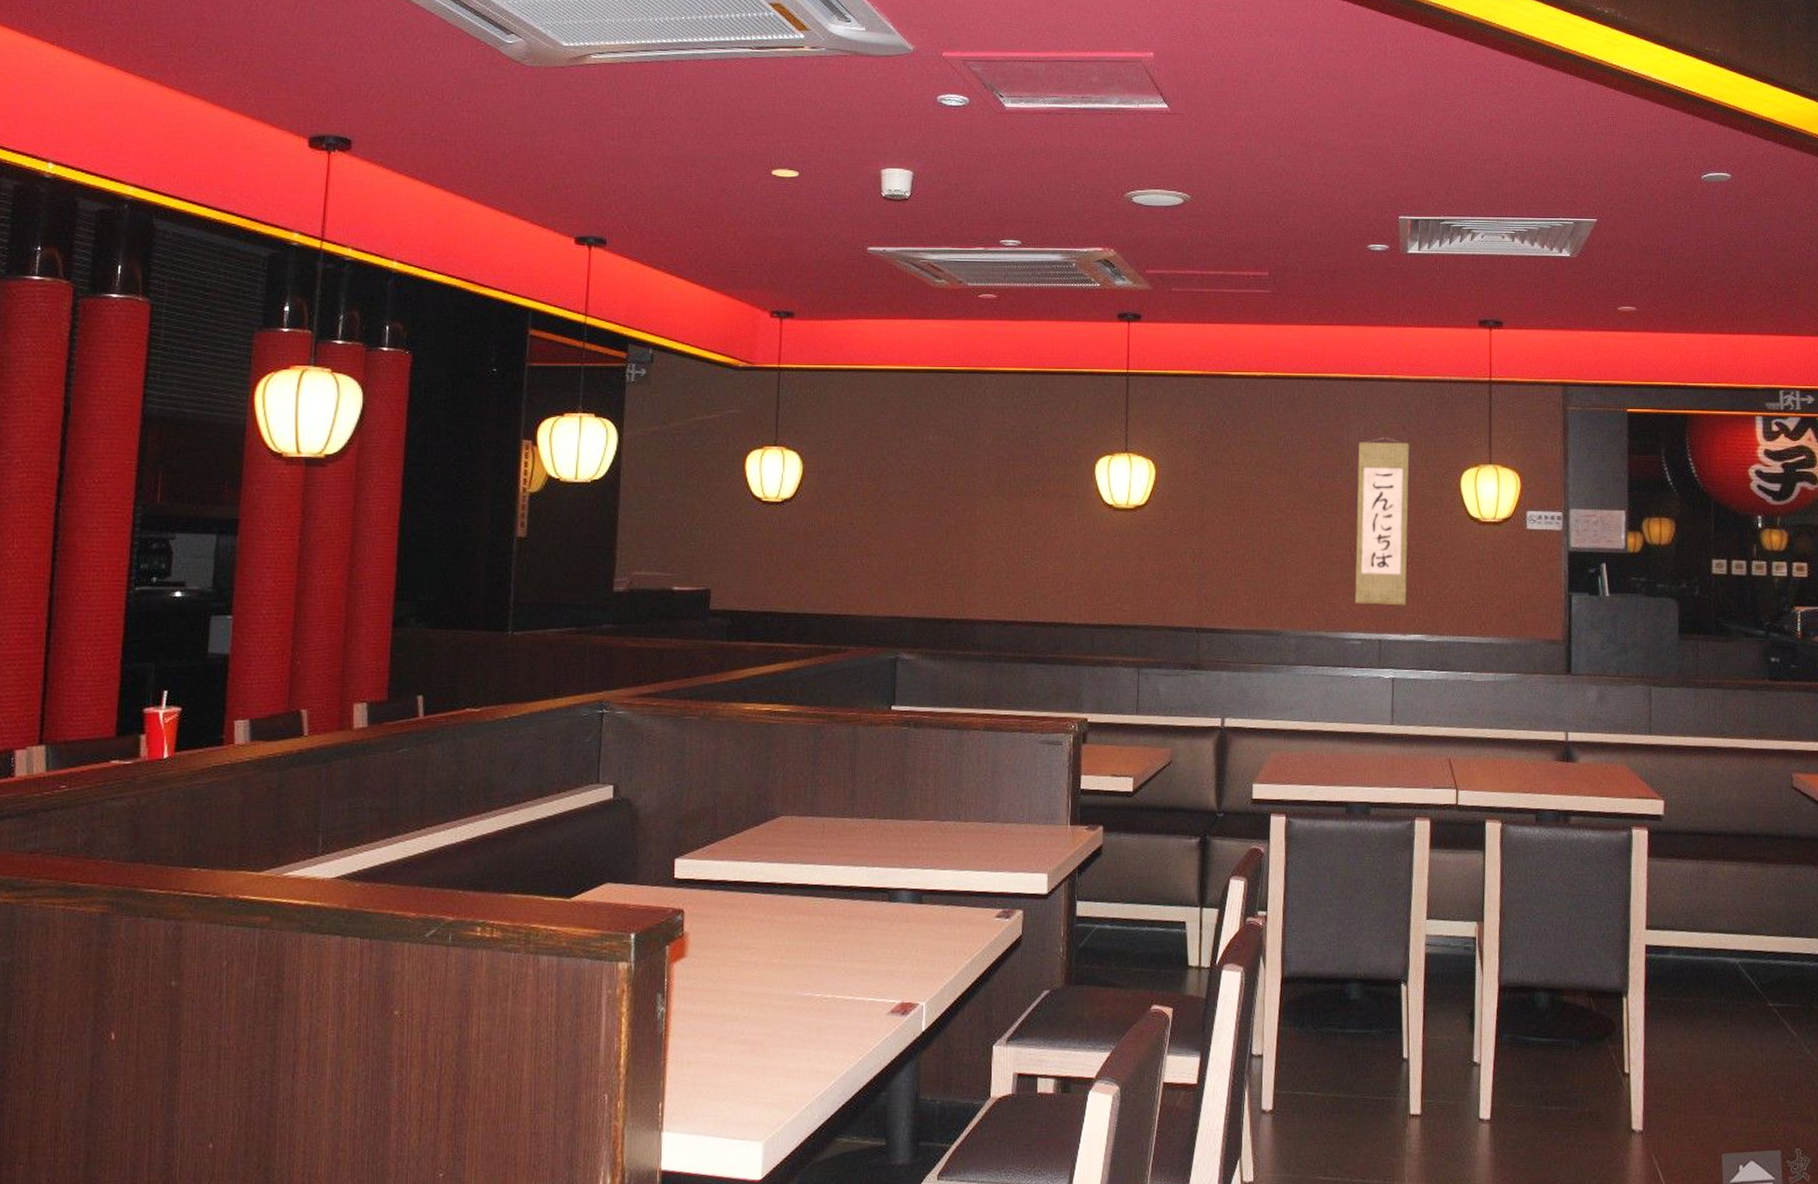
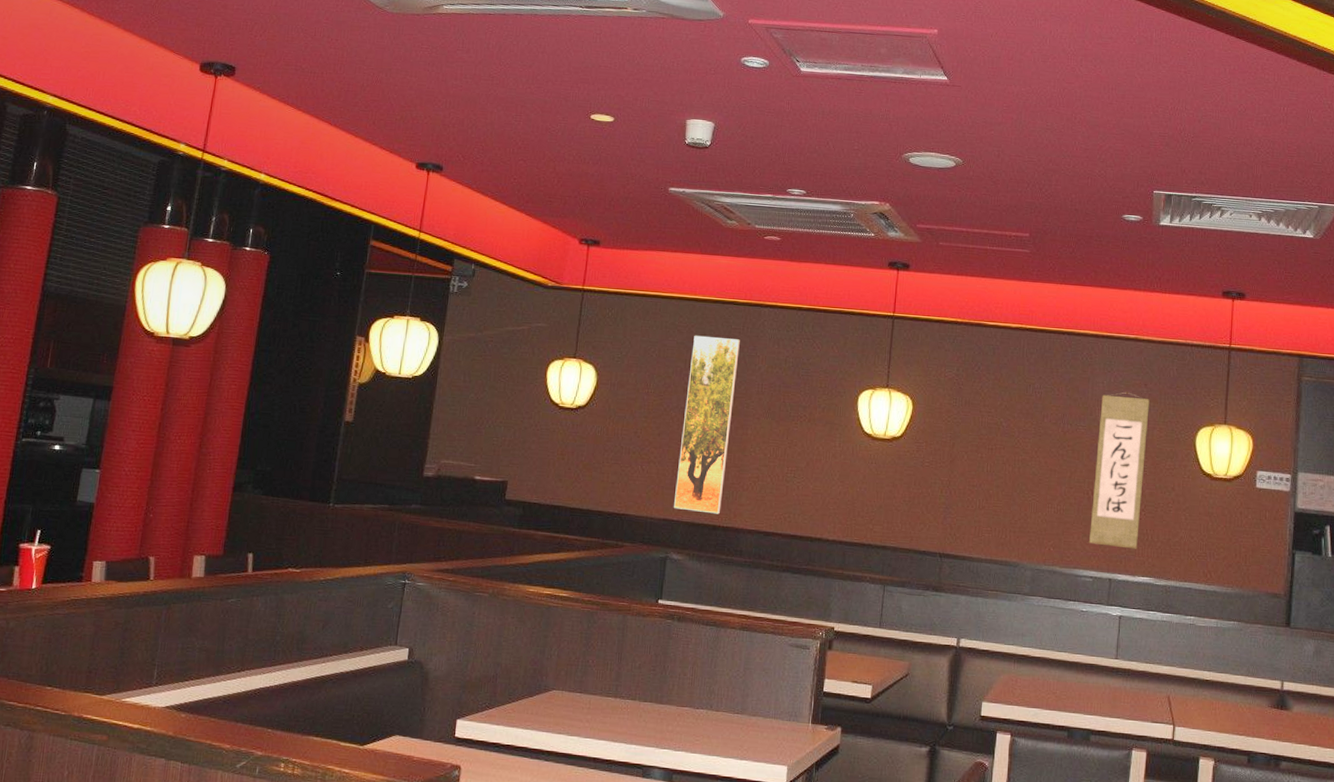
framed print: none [901,410,960,606] -> present [674,335,740,514]

